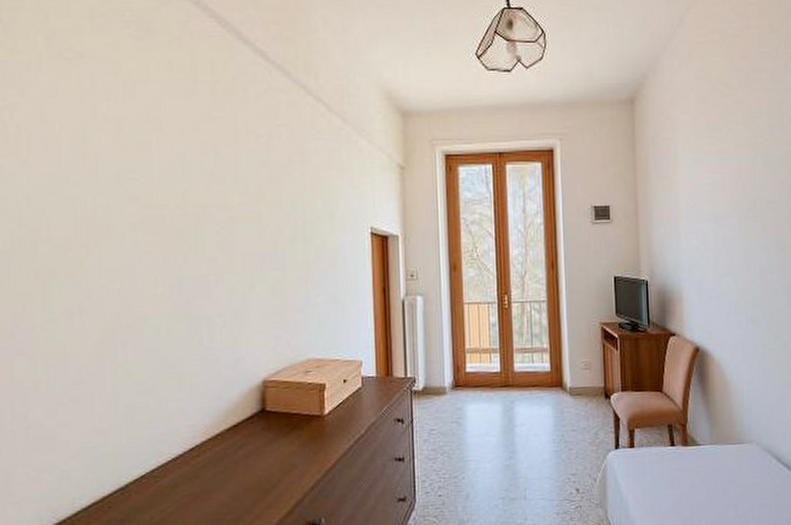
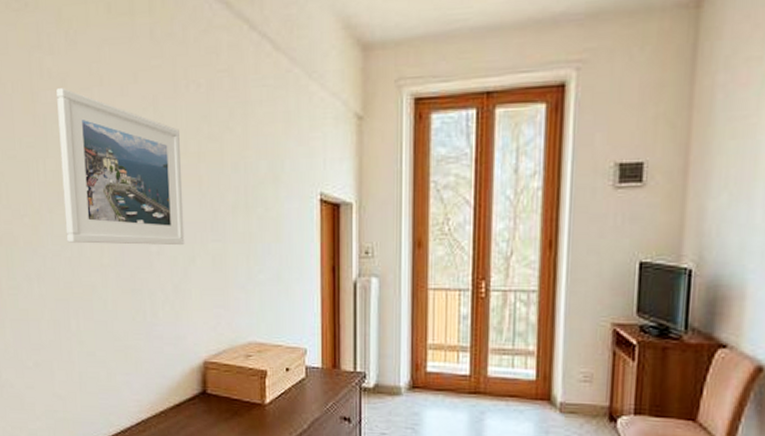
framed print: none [111,131,244,275] -> present [56,88,185,246]

